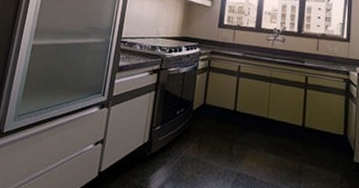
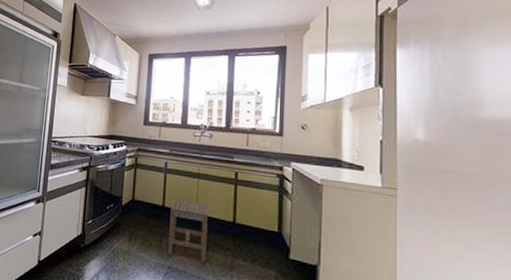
stool: none [237,102,279,168] -> present [168,198,208,262]

